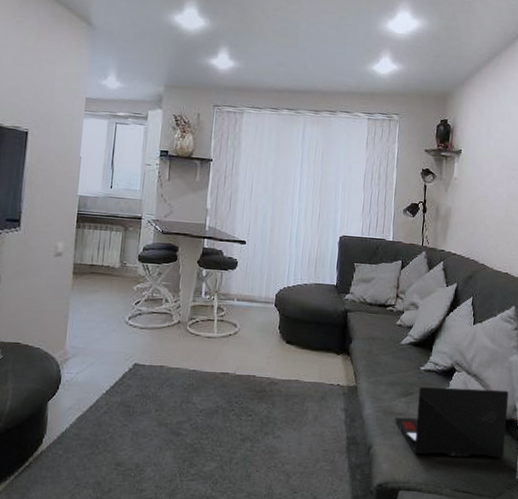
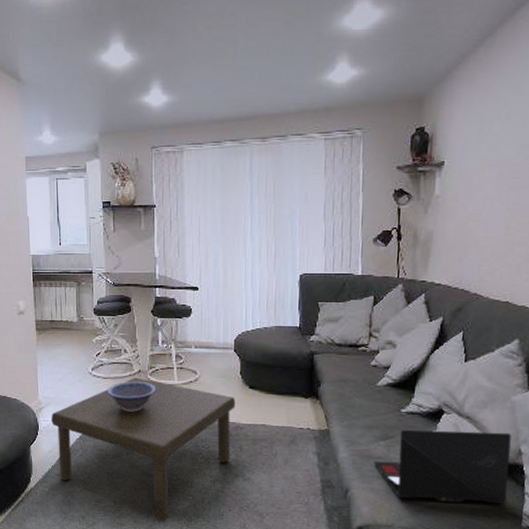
coffee table: none [76,328,272,485] -> present [51,377,236,521]
decorative bowl: none [142,332,195,365] -> present [106,381,157,412]

